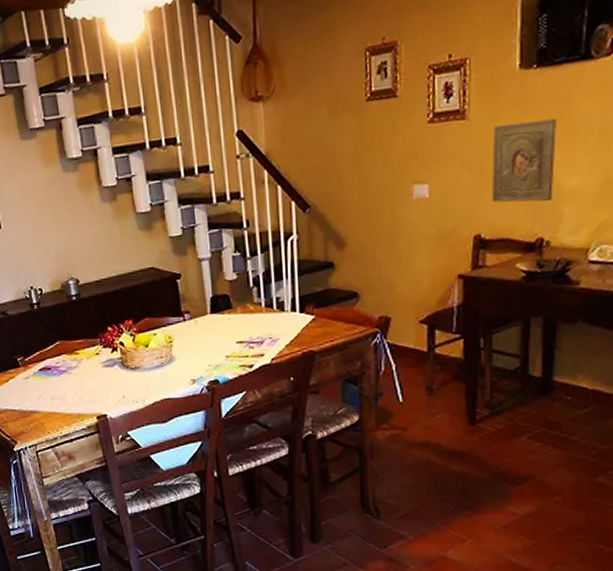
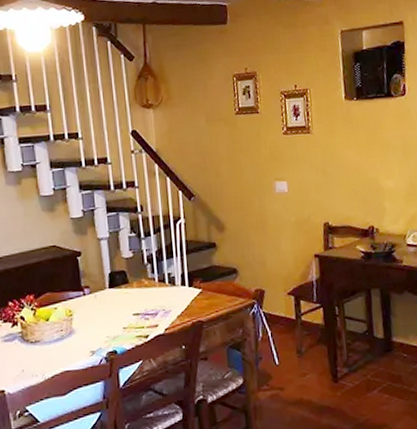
religious icon: present [491,117,556,203] -> none [330,136,377,199]

